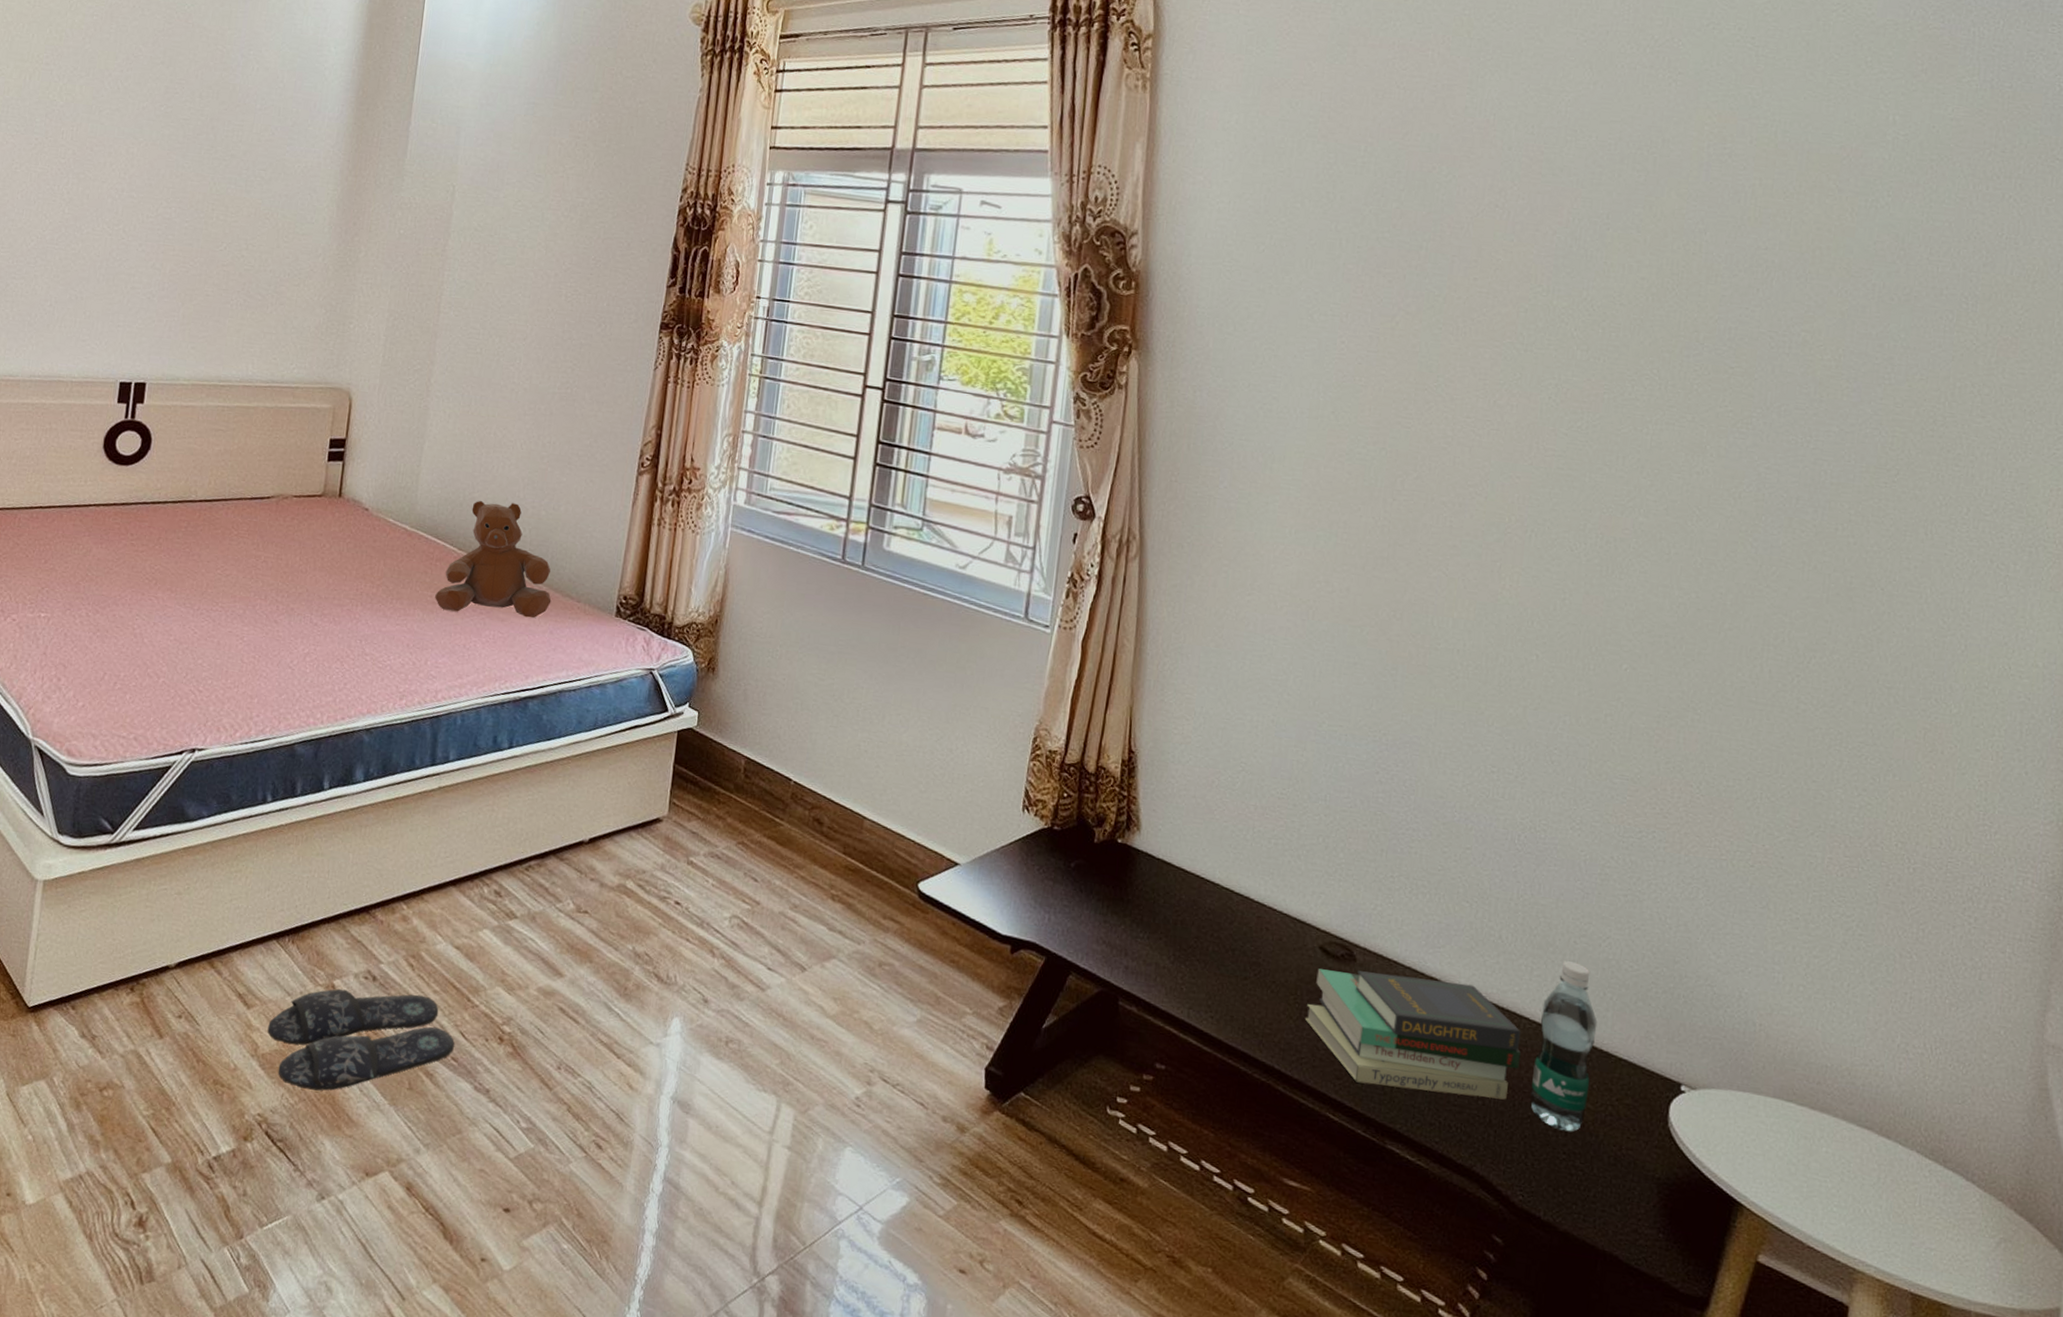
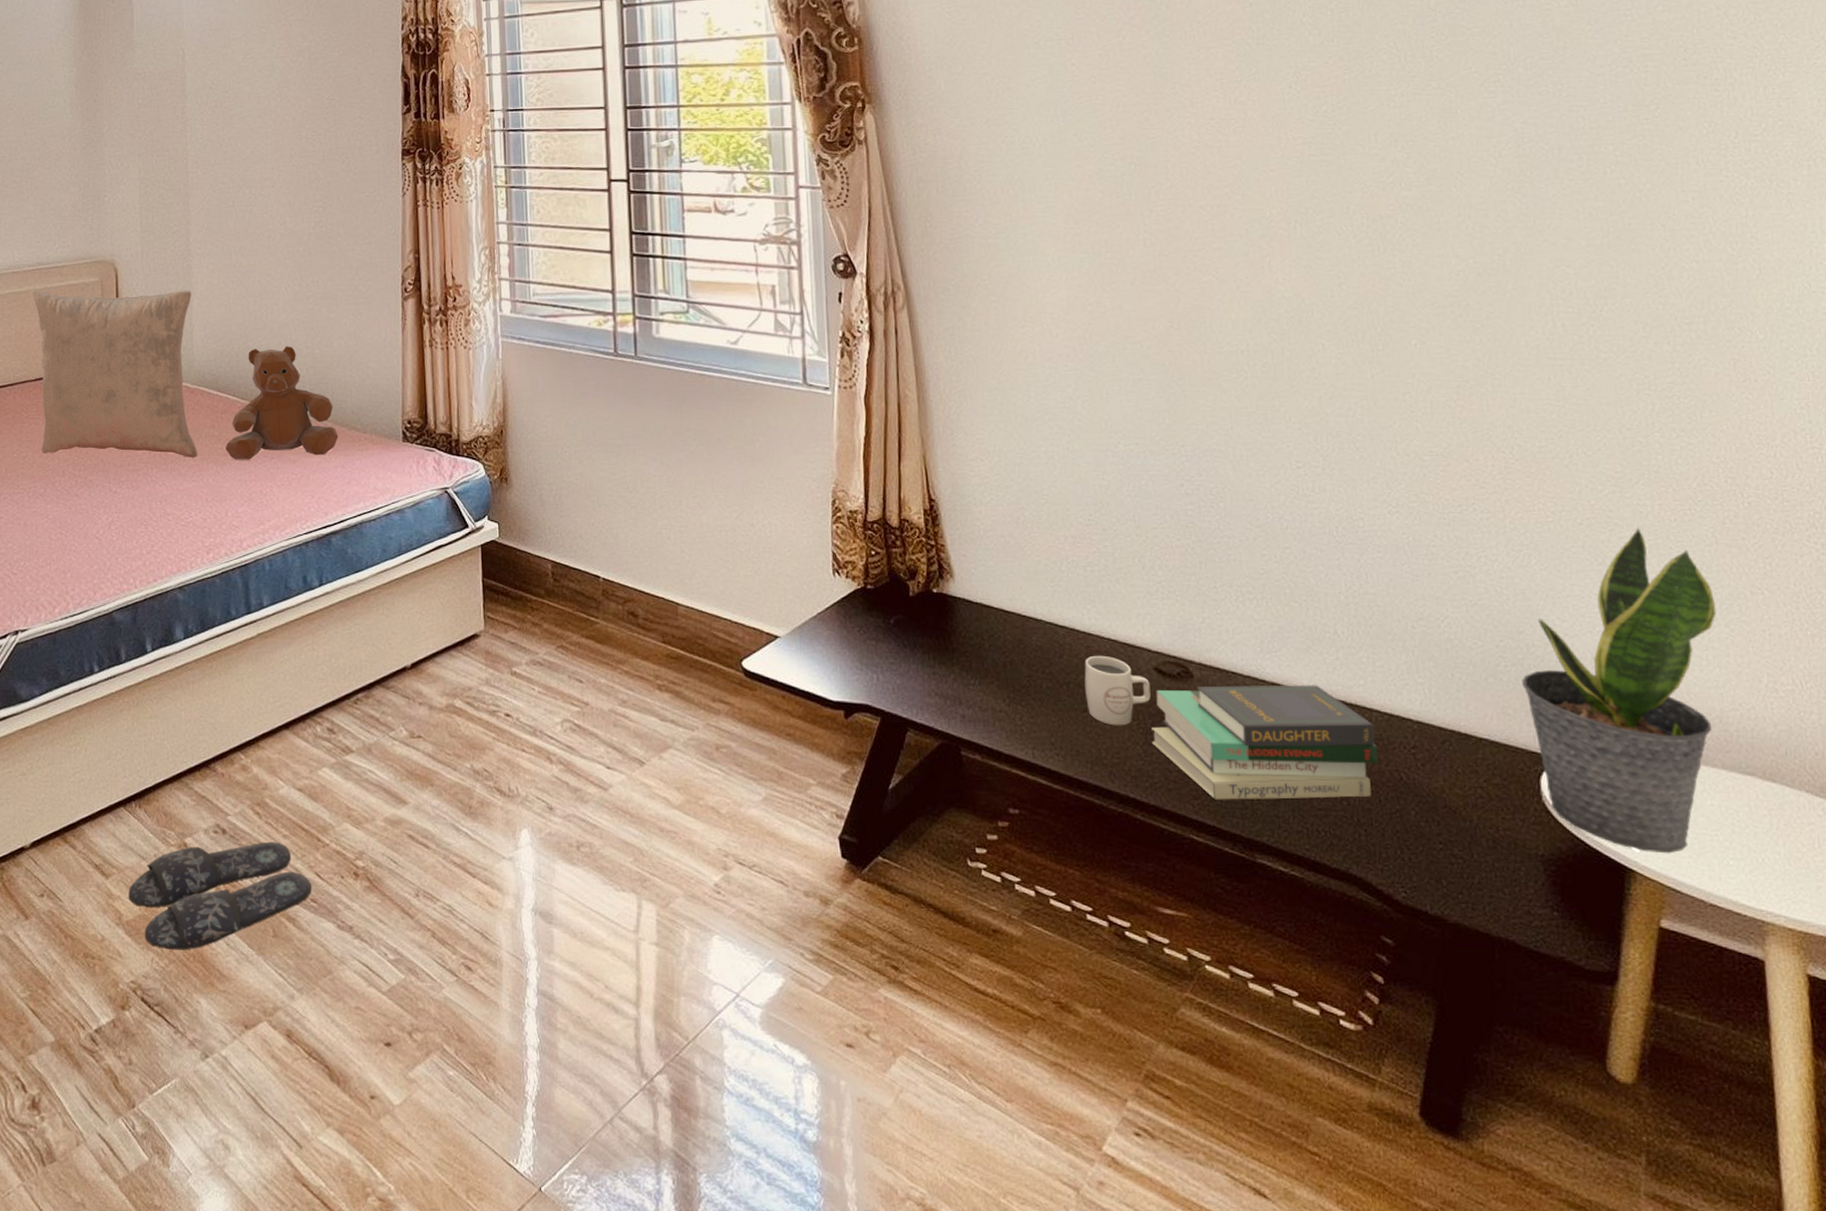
pillow: none [246,408,425,601] -> present [32,290,197,457]
mug: none [1248,926,1313,999] -> present [1084,655,1151,726]
bottle: present [1530,960,1598,1132] -> none [1391,646,1455,821]
potted plant: none [1669,877,1866,1194] -> present [1522,527,1717,854]

